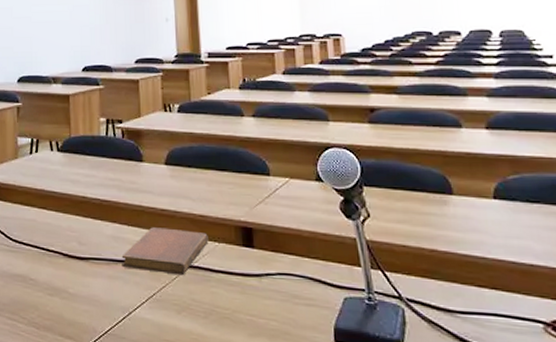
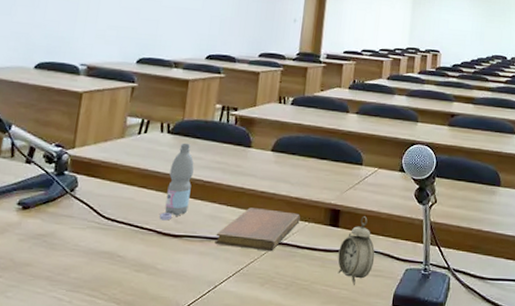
water bottle: none [63,160,90,242] -> present [159,143,194,221]
alarm clock: none [258,235,304,315] -> present [338,216,375,285]

